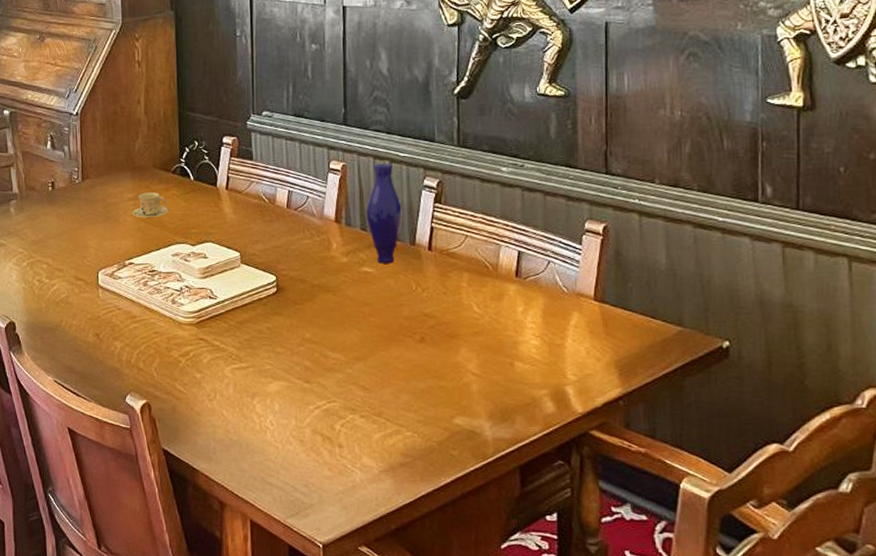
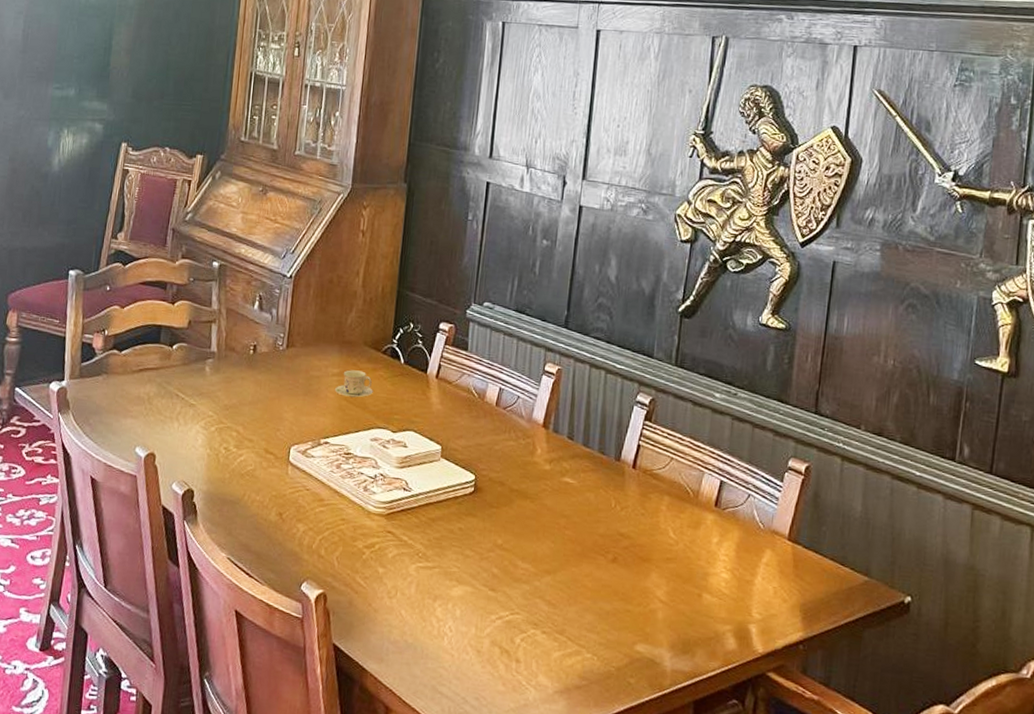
vase: present [366,163,403,264] -> none [575,372,613,477]

